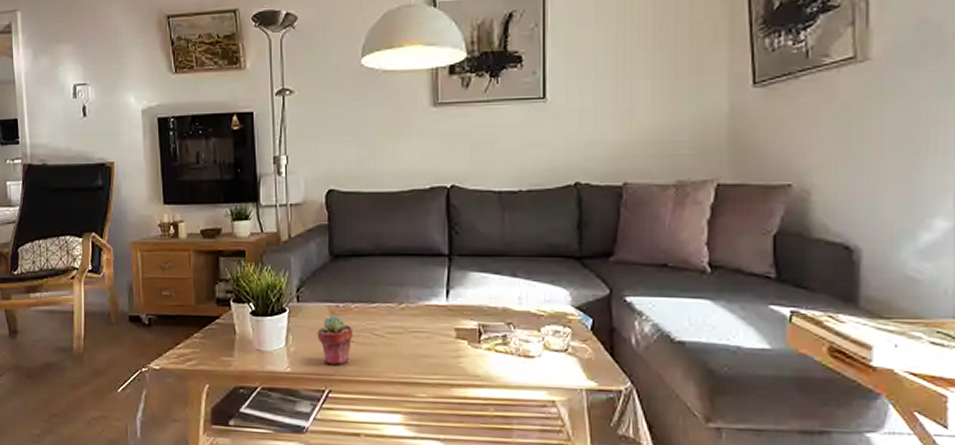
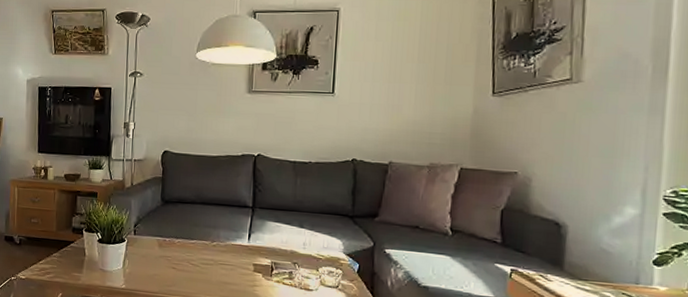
potted succulent: present [317,316,354,365] -> none [147,247,176,286]

